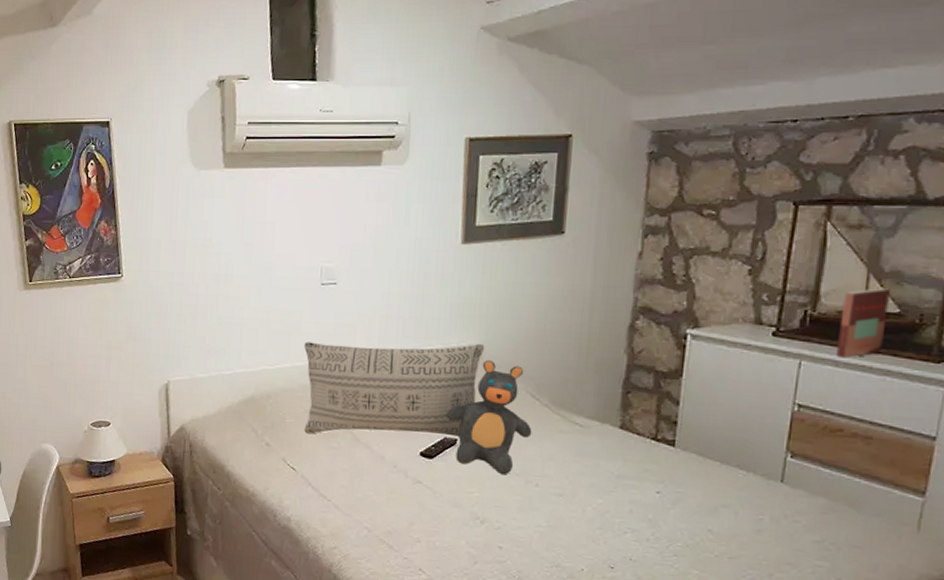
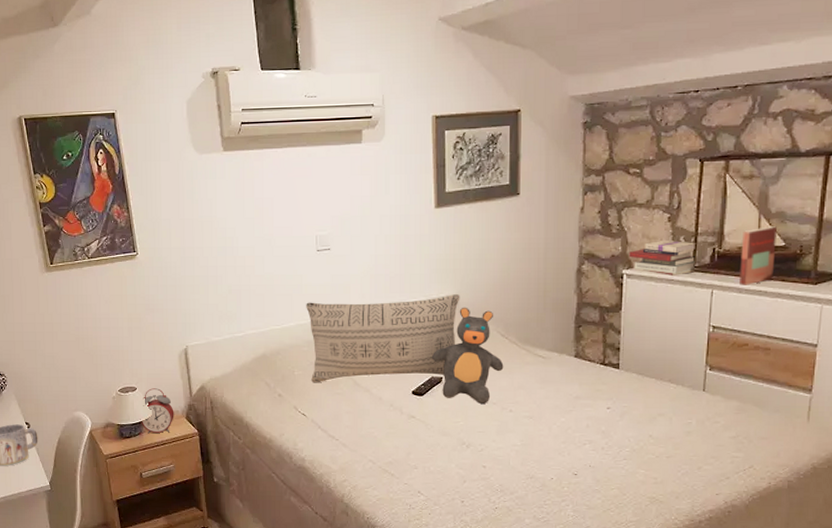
alarm clock: none [111,424,149,475] -> present [140,388,174,434]
books: none [695,296,782,340] -> present [629,239,695,276]

